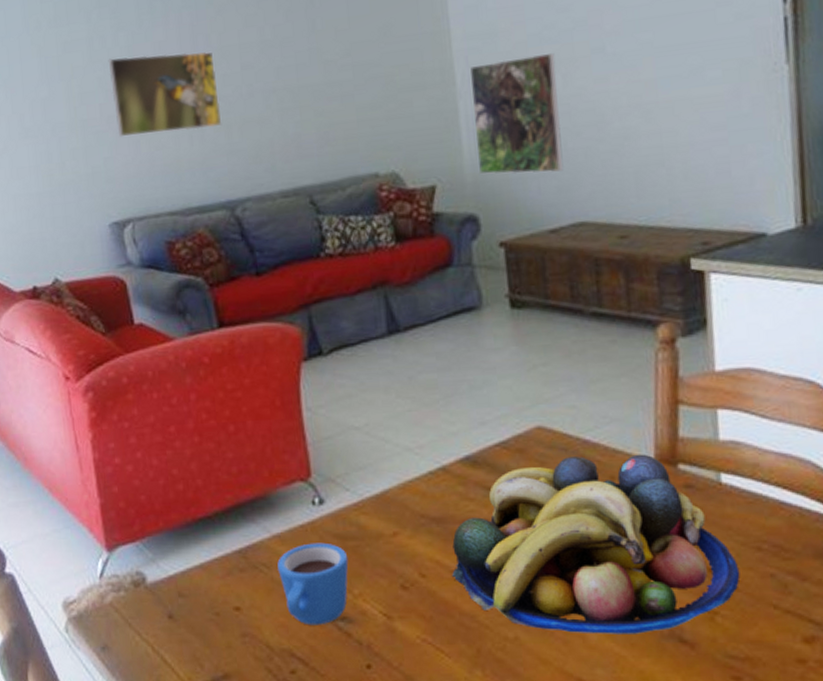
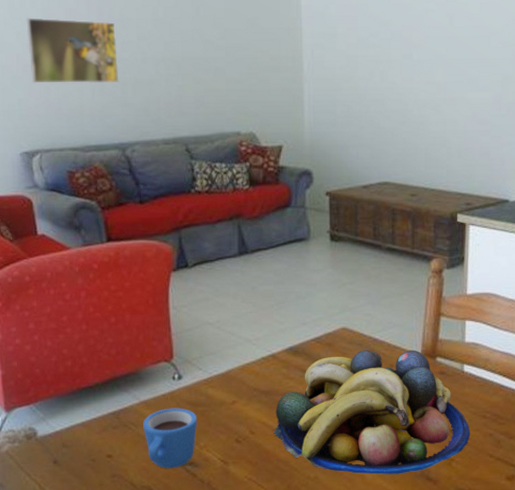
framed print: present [470,53,564,174] -> none [315,55,377,143]

